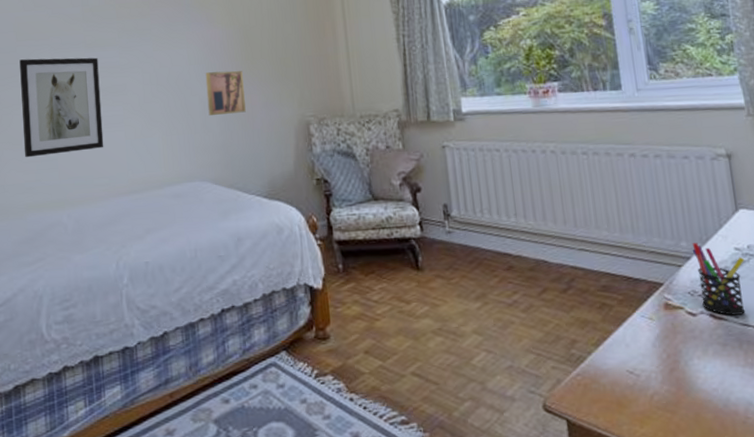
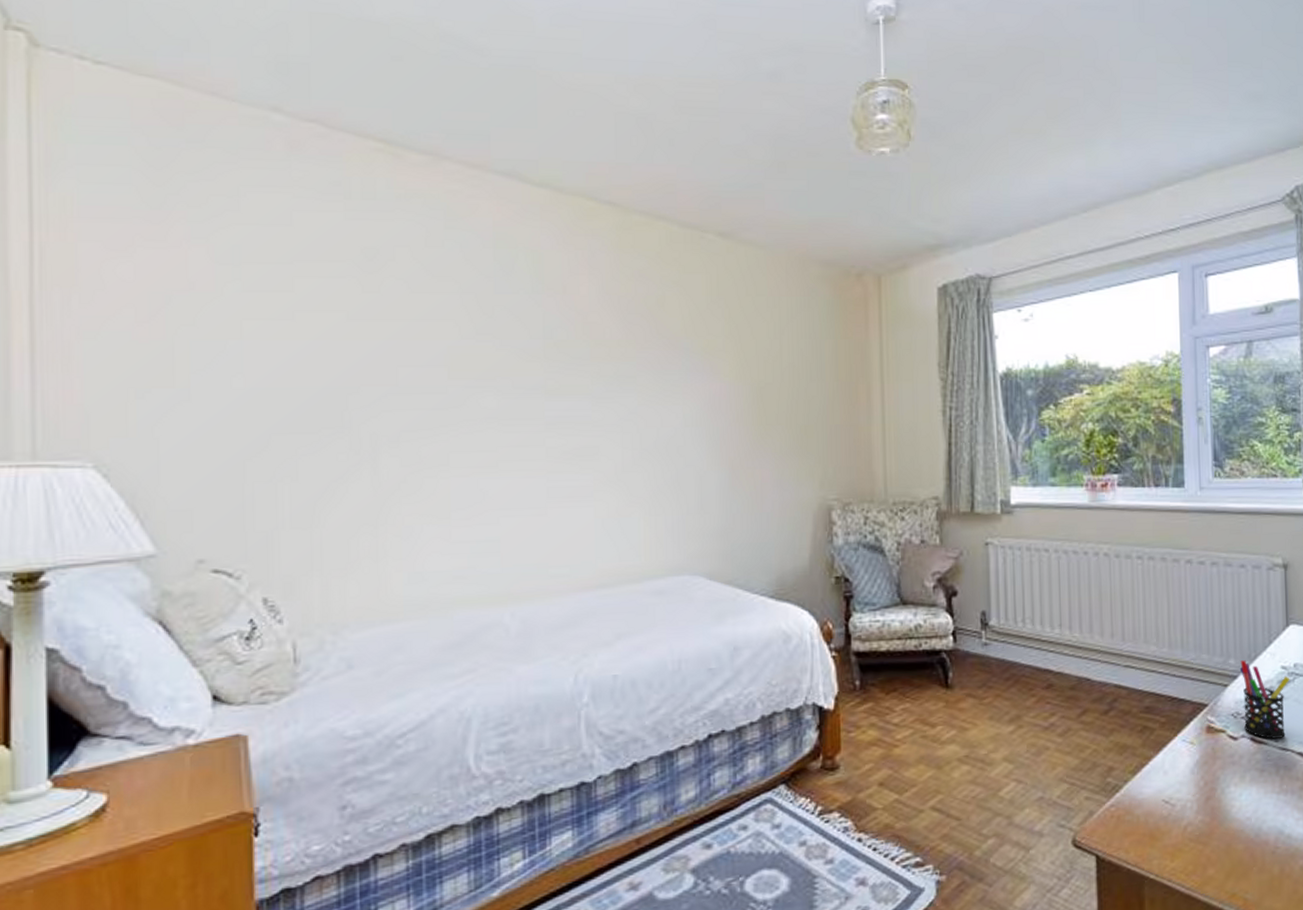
wall art: present [19,57,104,158] -> none [451,404,565,537]
wall art: present [205,71,246,116] -> none [704,437,754,493]

